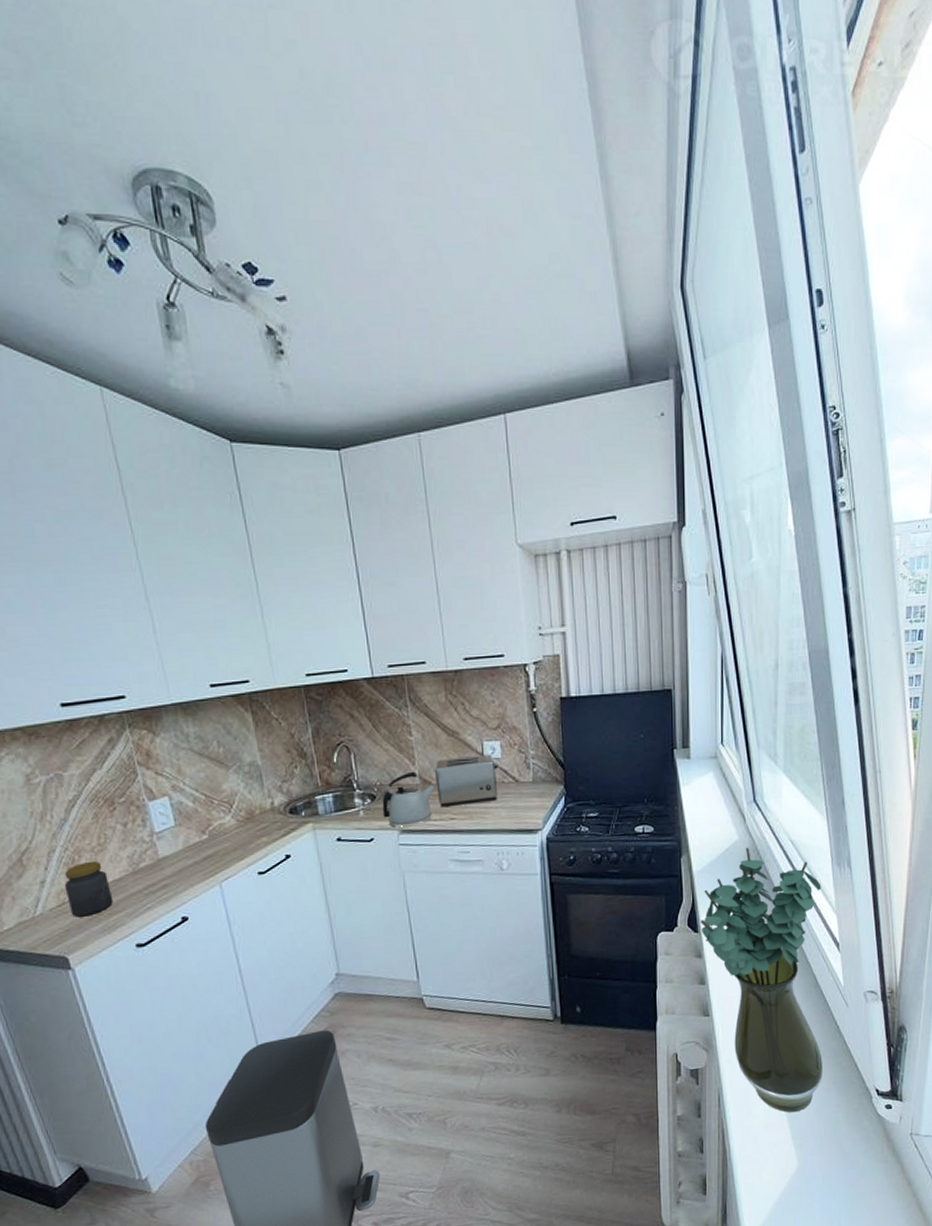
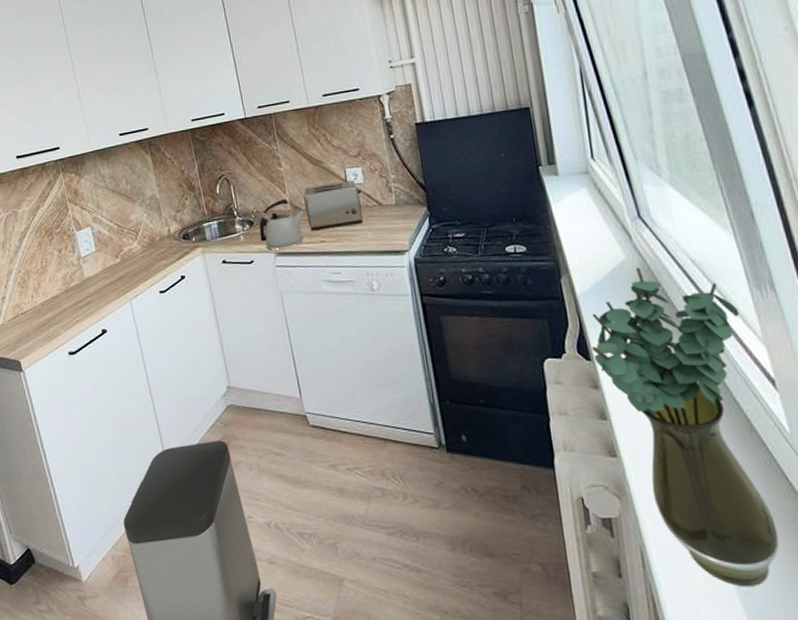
jar: present [64,860,114,917] -> none [18,280,52,328]

